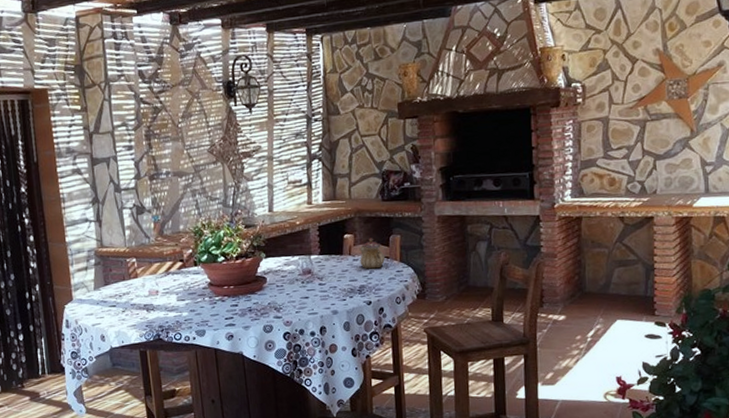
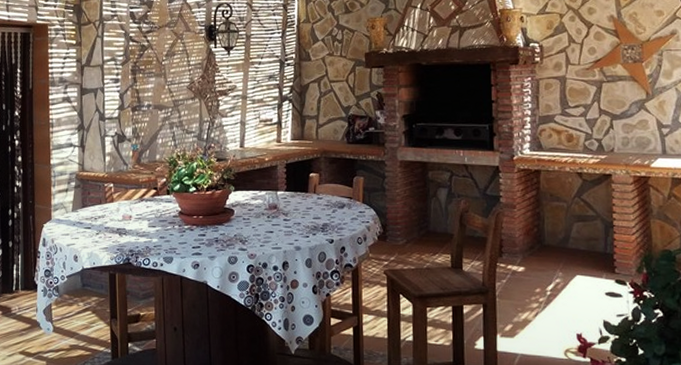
teapot: present [359,238,385,269] -> none [323,178,348,208]

